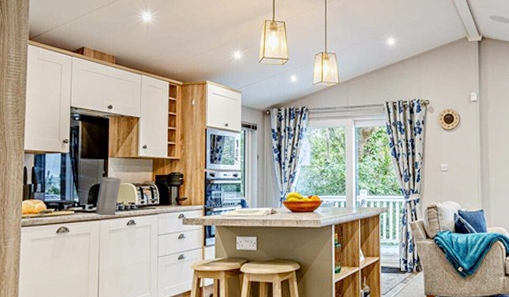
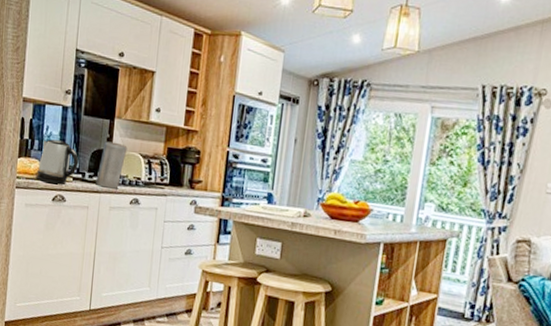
kettle: none [40,181,79,219] -> present [35,139,79,186]

